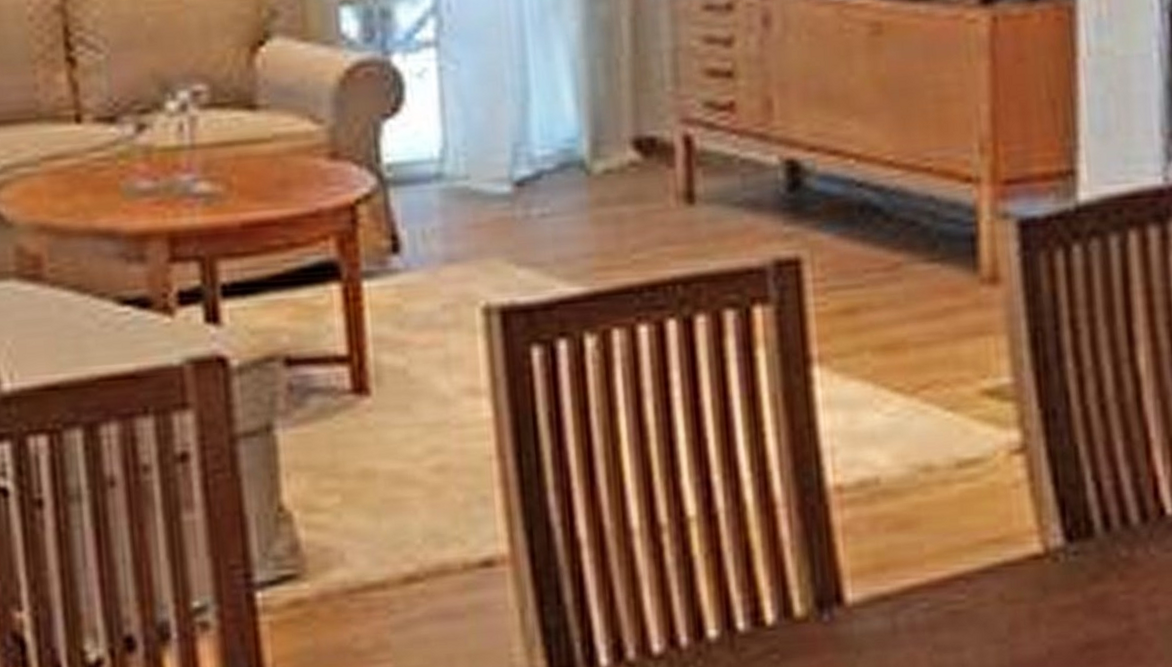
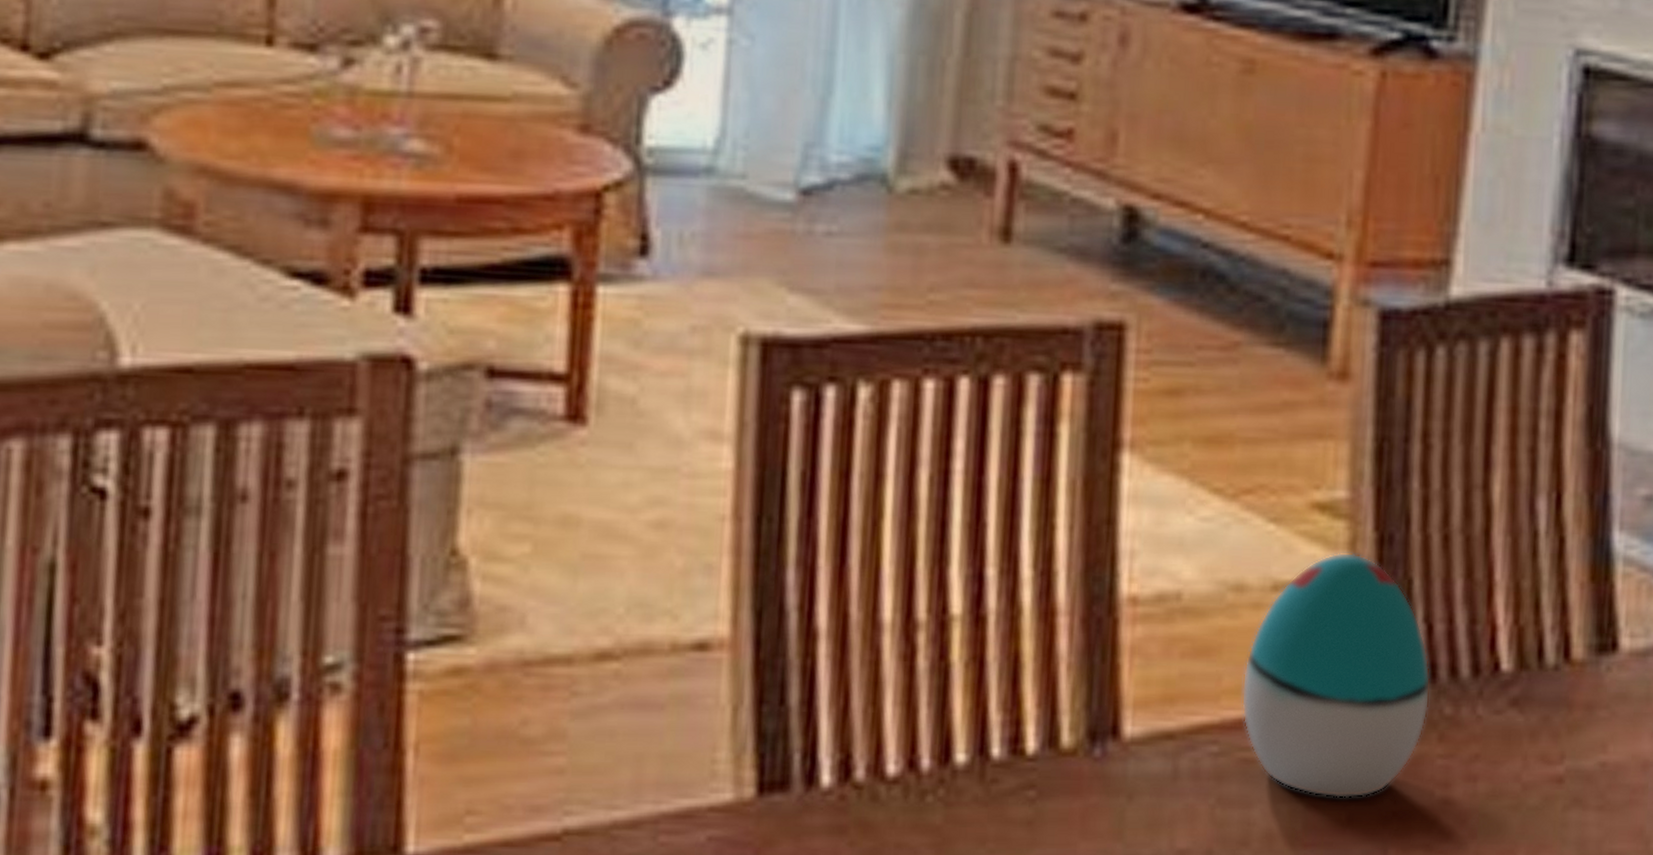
decorative egg: none [941,428,1107,637] -> present [1241,552,1431,799]

